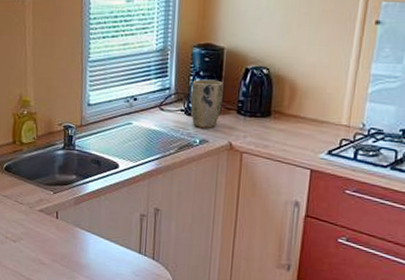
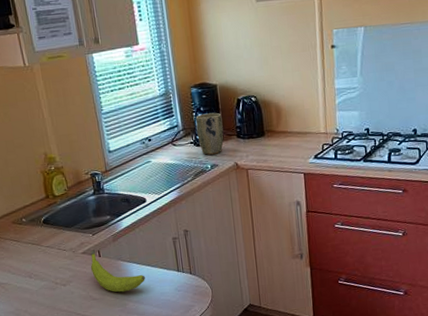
fruit: none [45,210,102,264] -> present [90,250,145,293]

